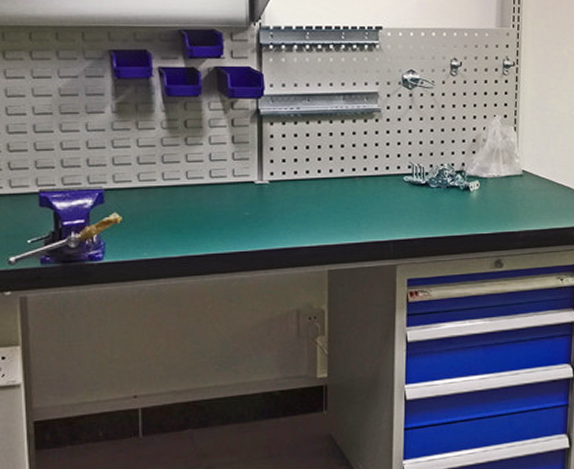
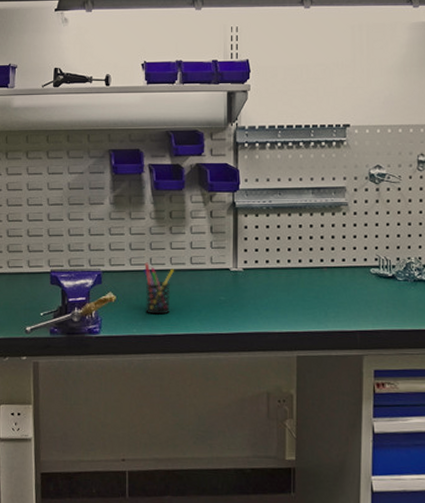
pen holder: none [154,177,190,235] -> present [143,262,174,315]

